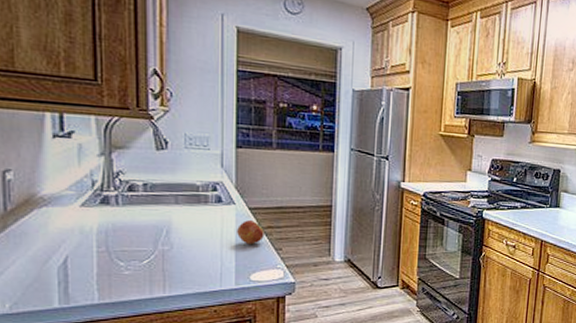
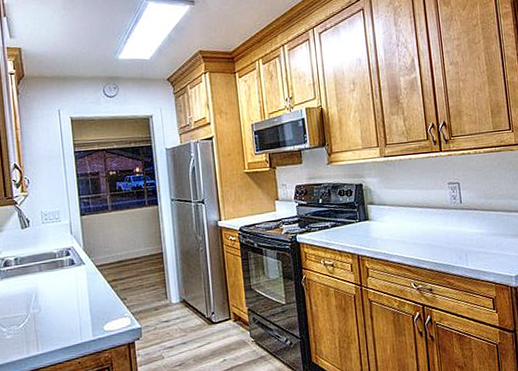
apple: present [237,220,264,245] -> none [89,277,111,299]

